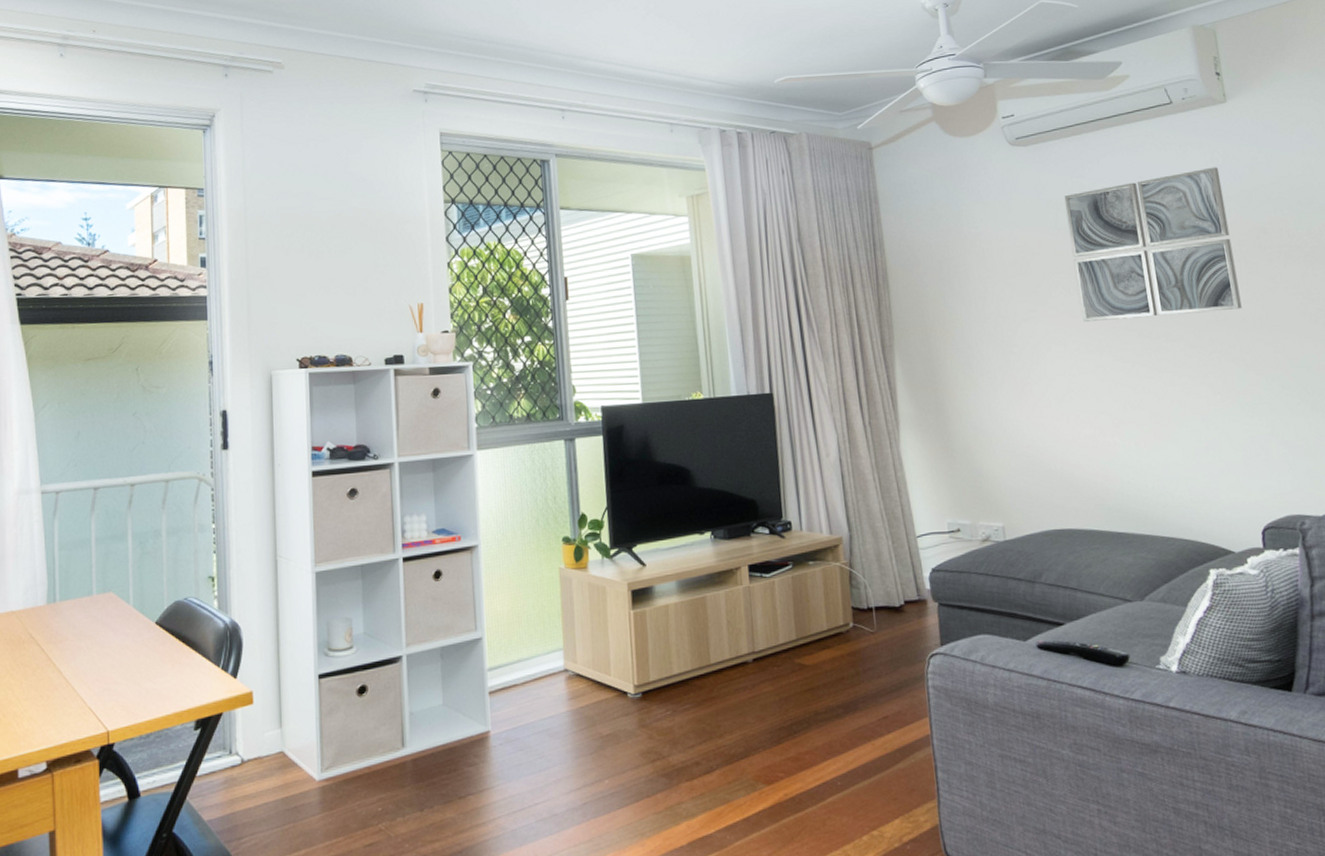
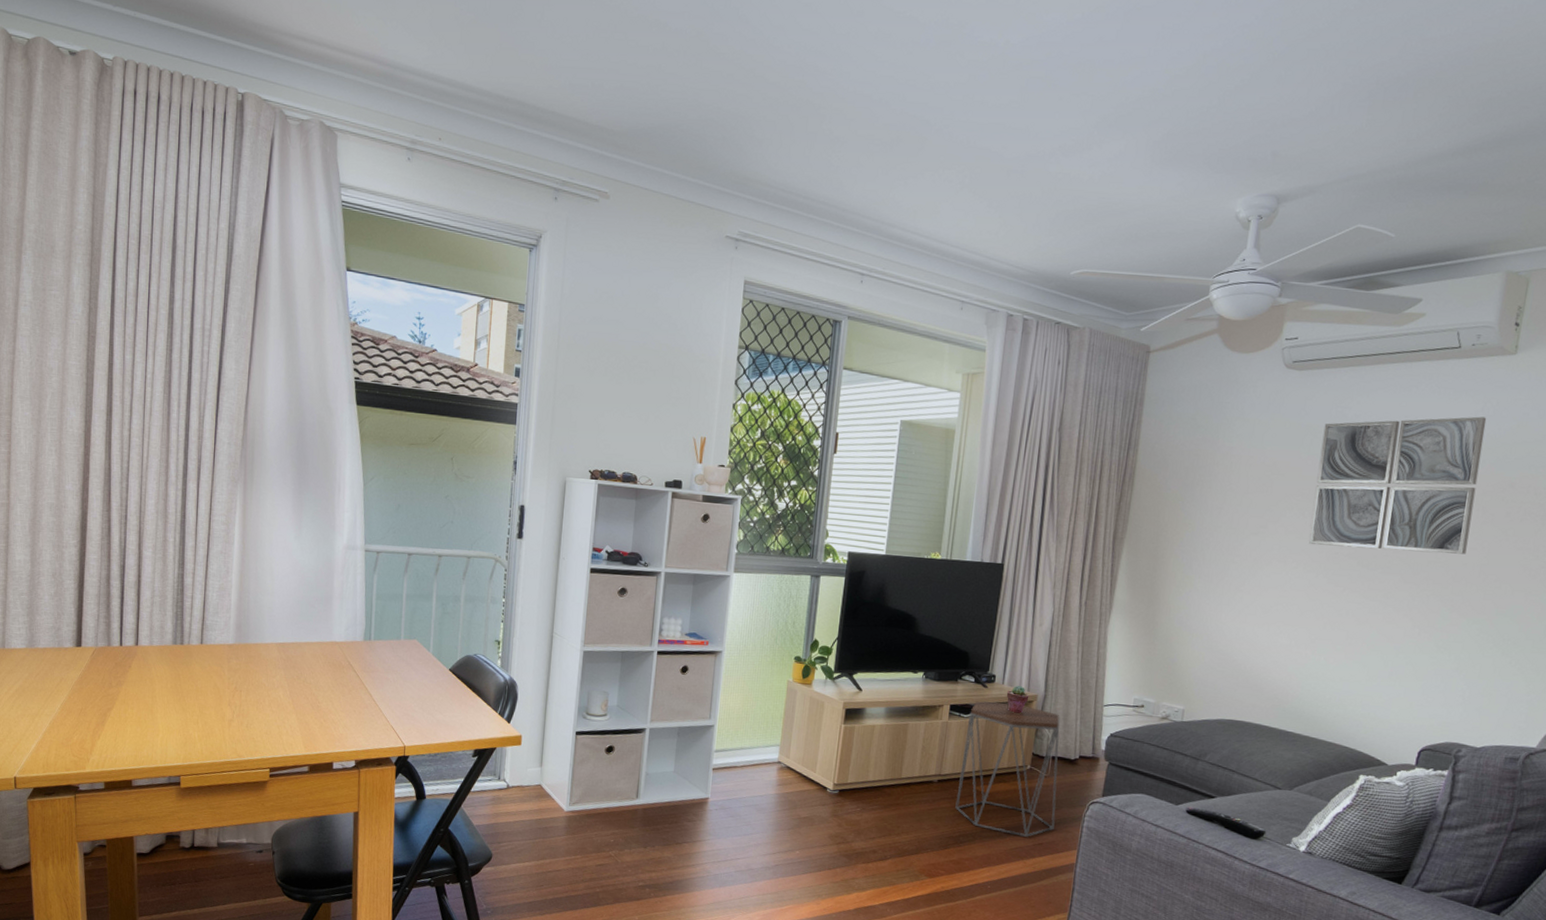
side table: none [772,552,897,712] -> present [955,701,1060,837]
potted succulent: none [807,530,834,563] -> present [1006,686,1029,714]

